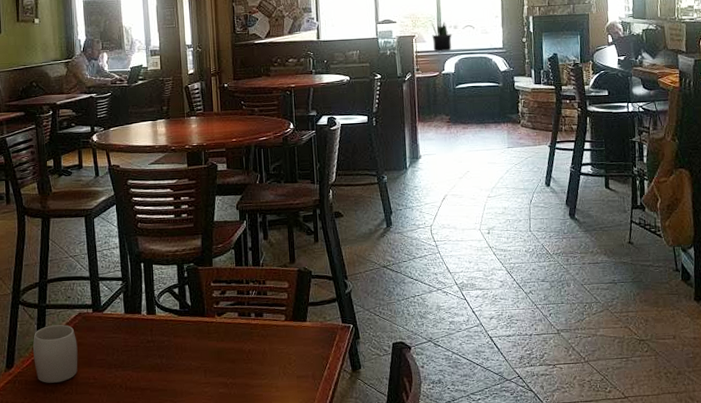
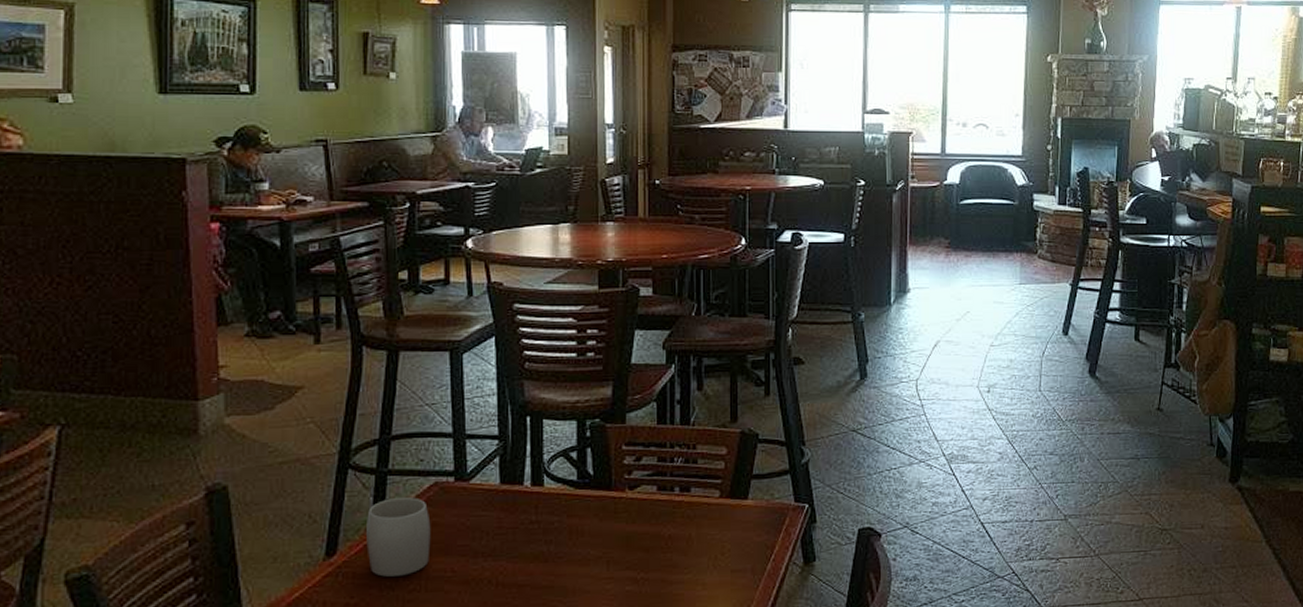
planter: present [432,21,453,52] -> none [933,115,960,156]

